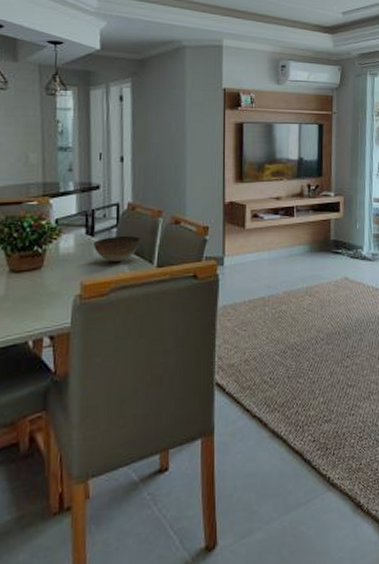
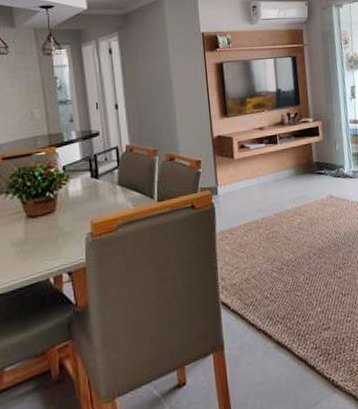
bowl: present [92,236,141,262] -> none [98,175,141,200]

